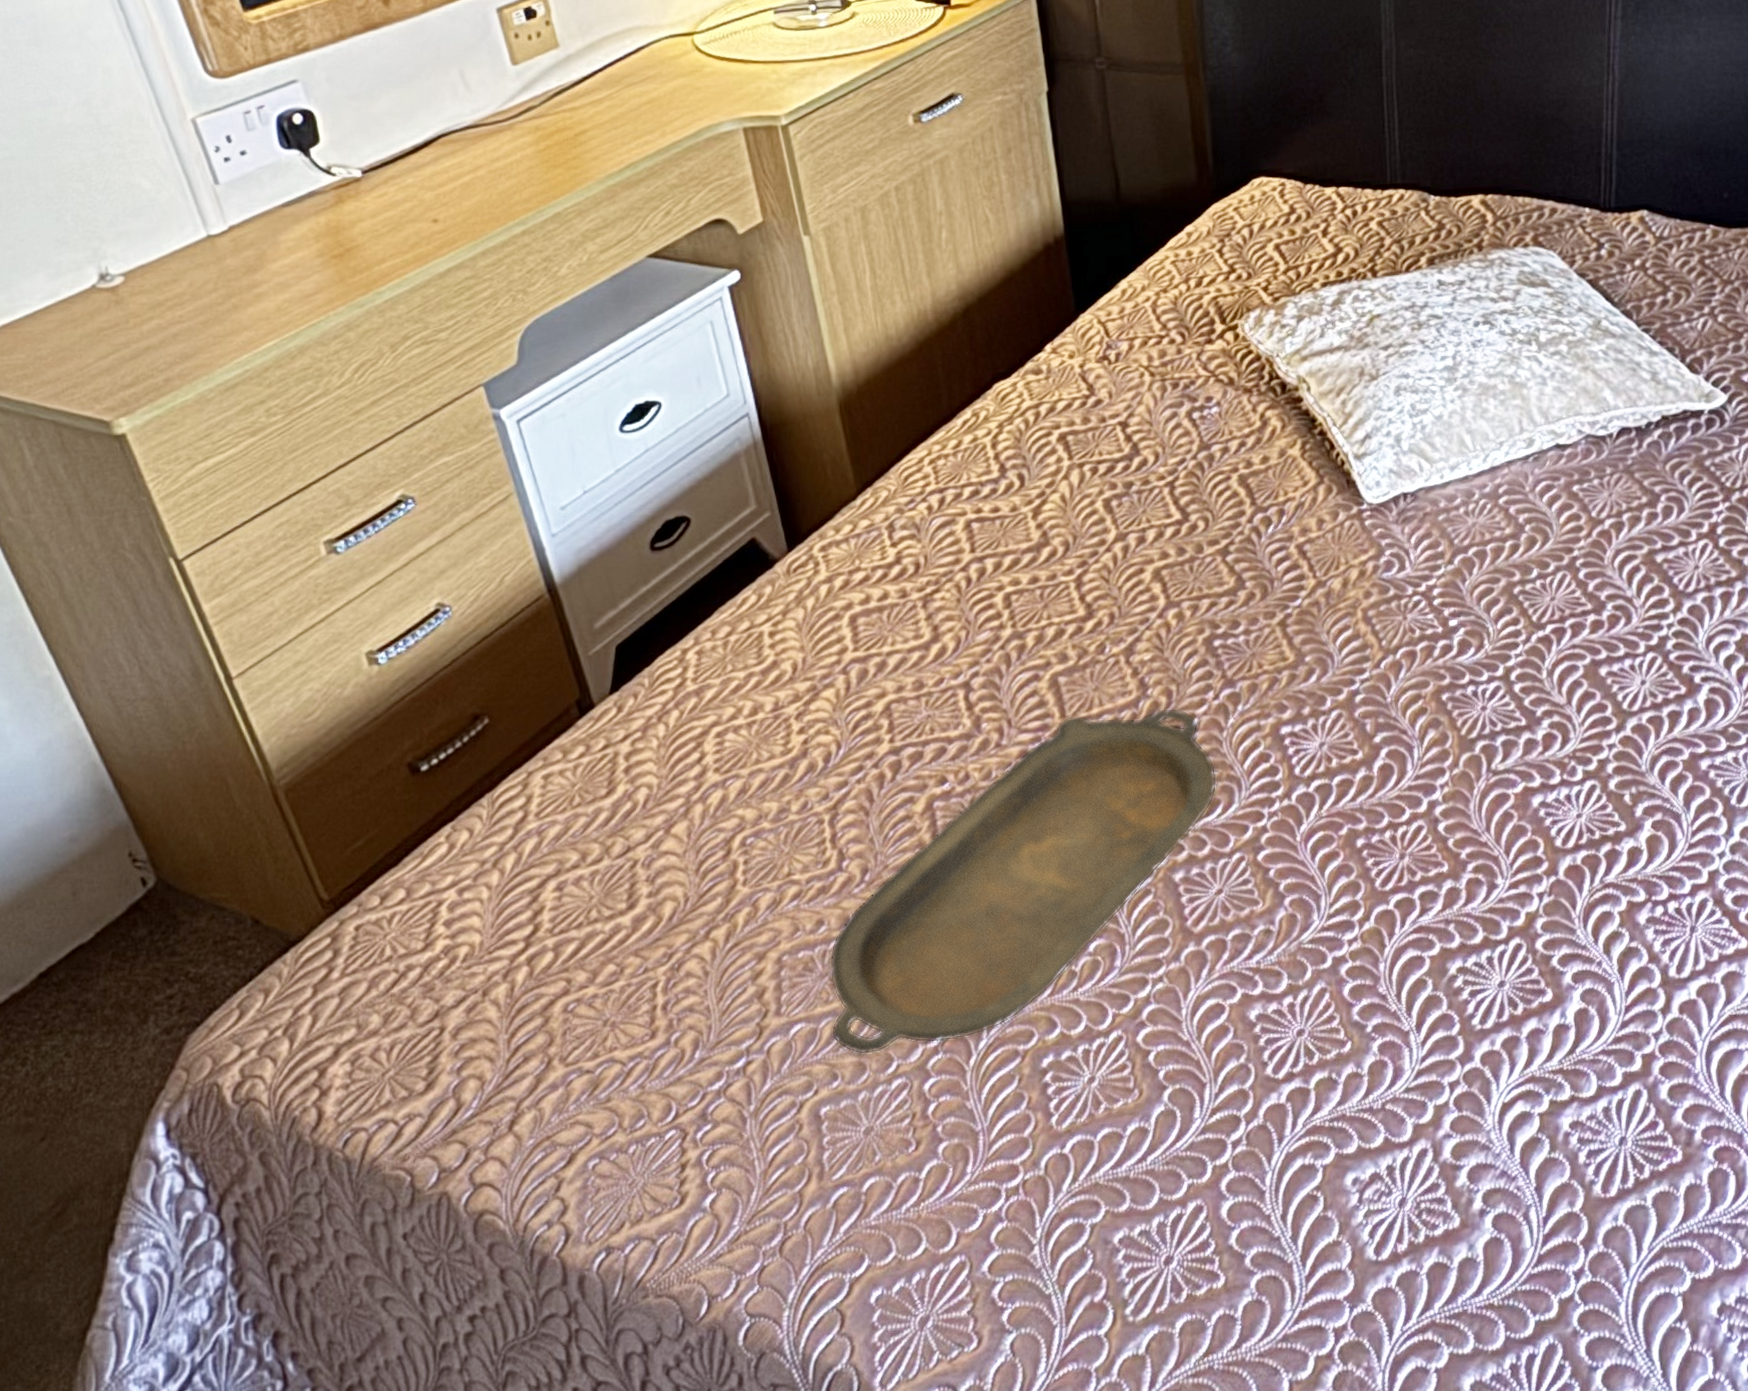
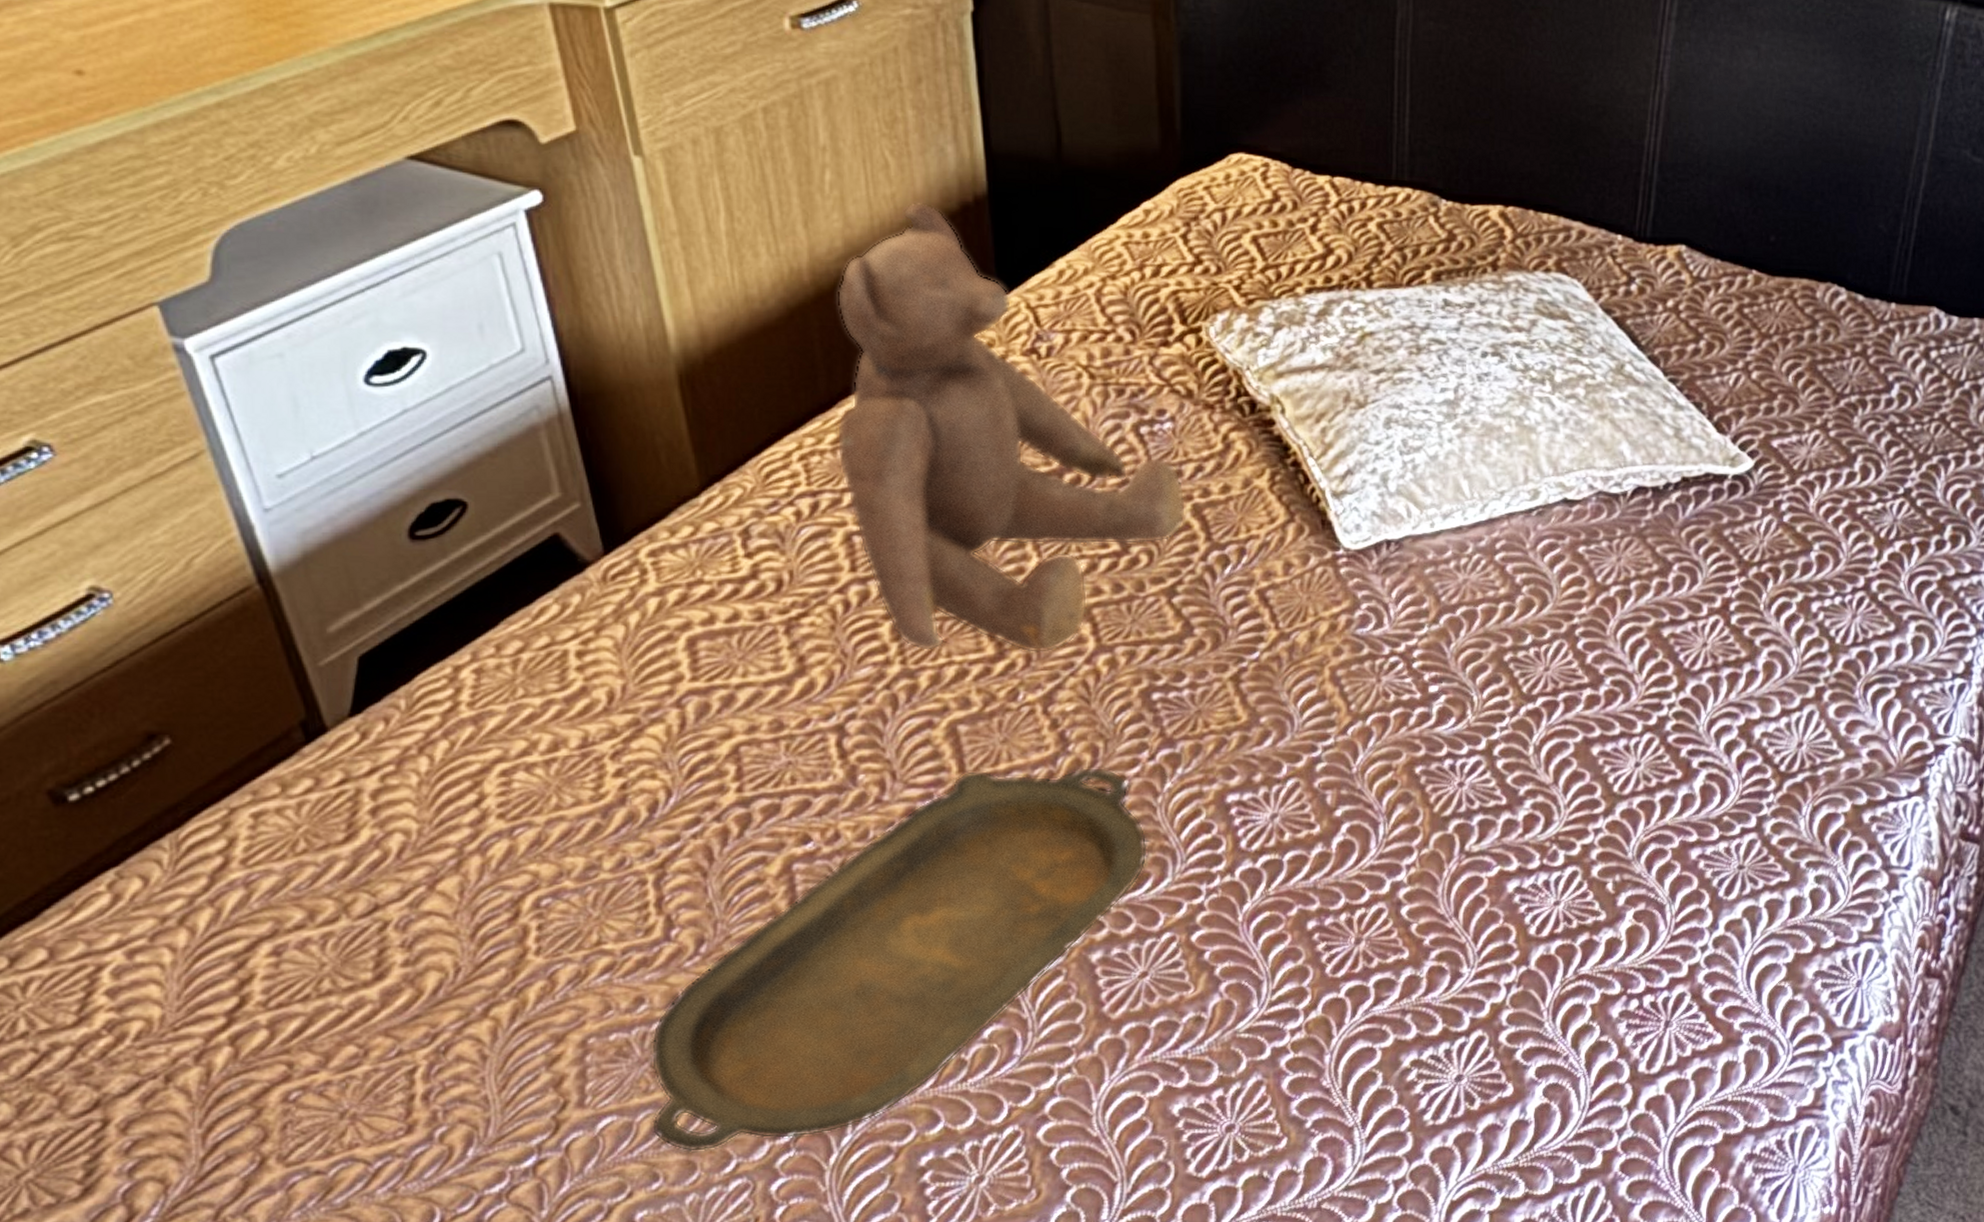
teddy bear: none [953,246,1234,616] -> present [836,201,1187,654]

